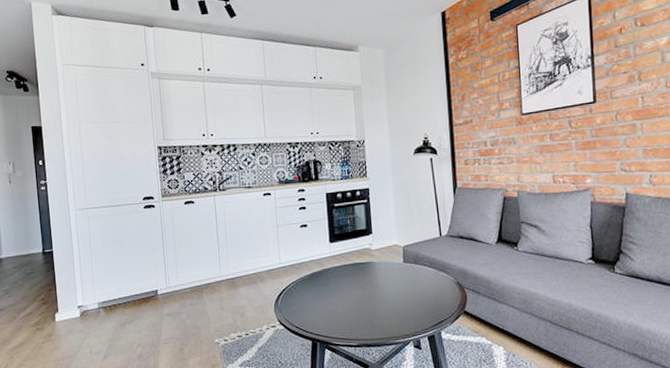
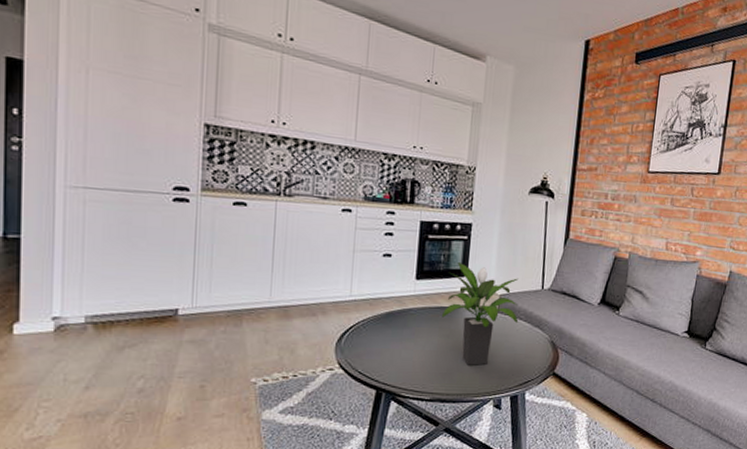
potted plant: none [355,223,424,312] -> present [441,262,519,365]

